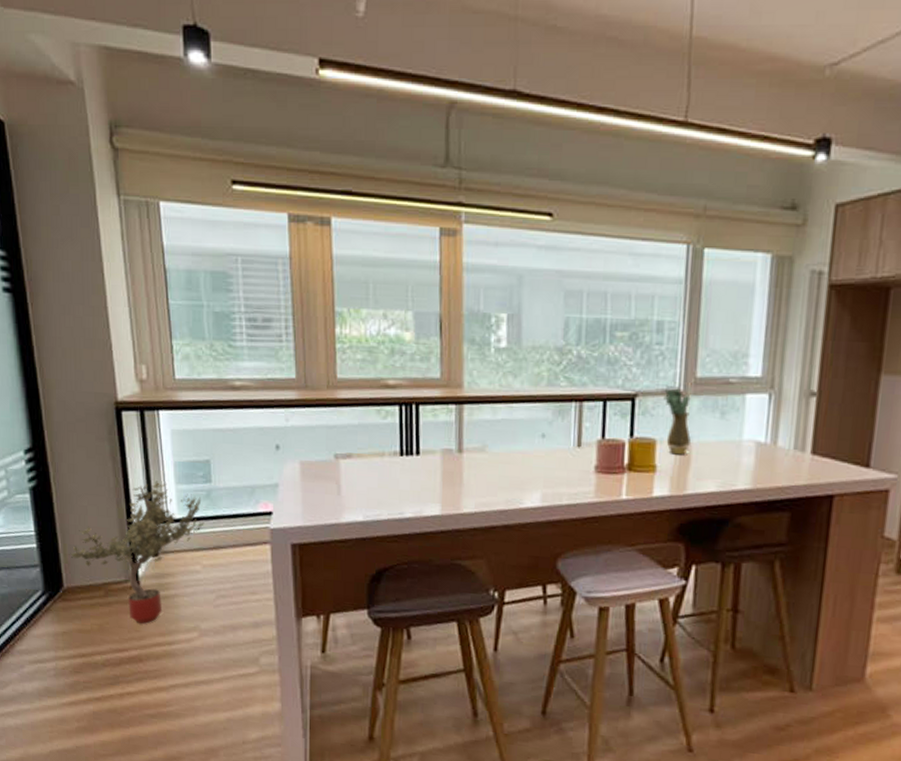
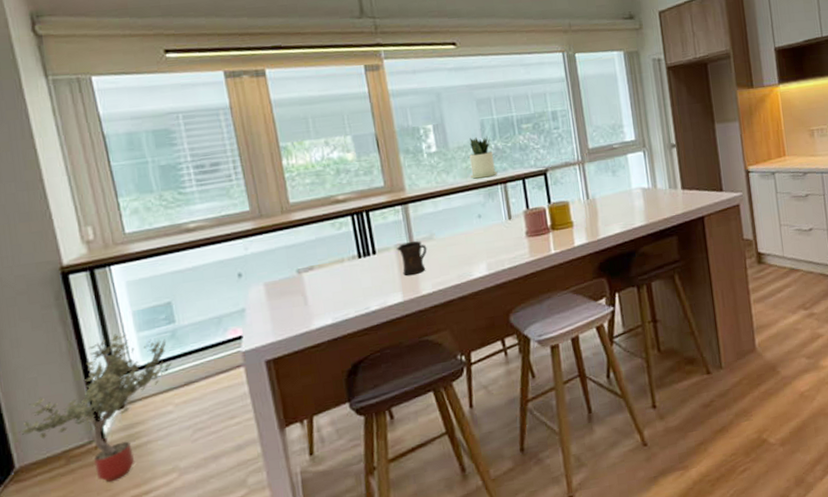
mug: none [442,449,477,488] -> present [396,241,427,276]
planter: none [541,338,575,391] -> present [469,136,498,179]
vase: present [663,384,691,455] -> none [567,158,595,211]

